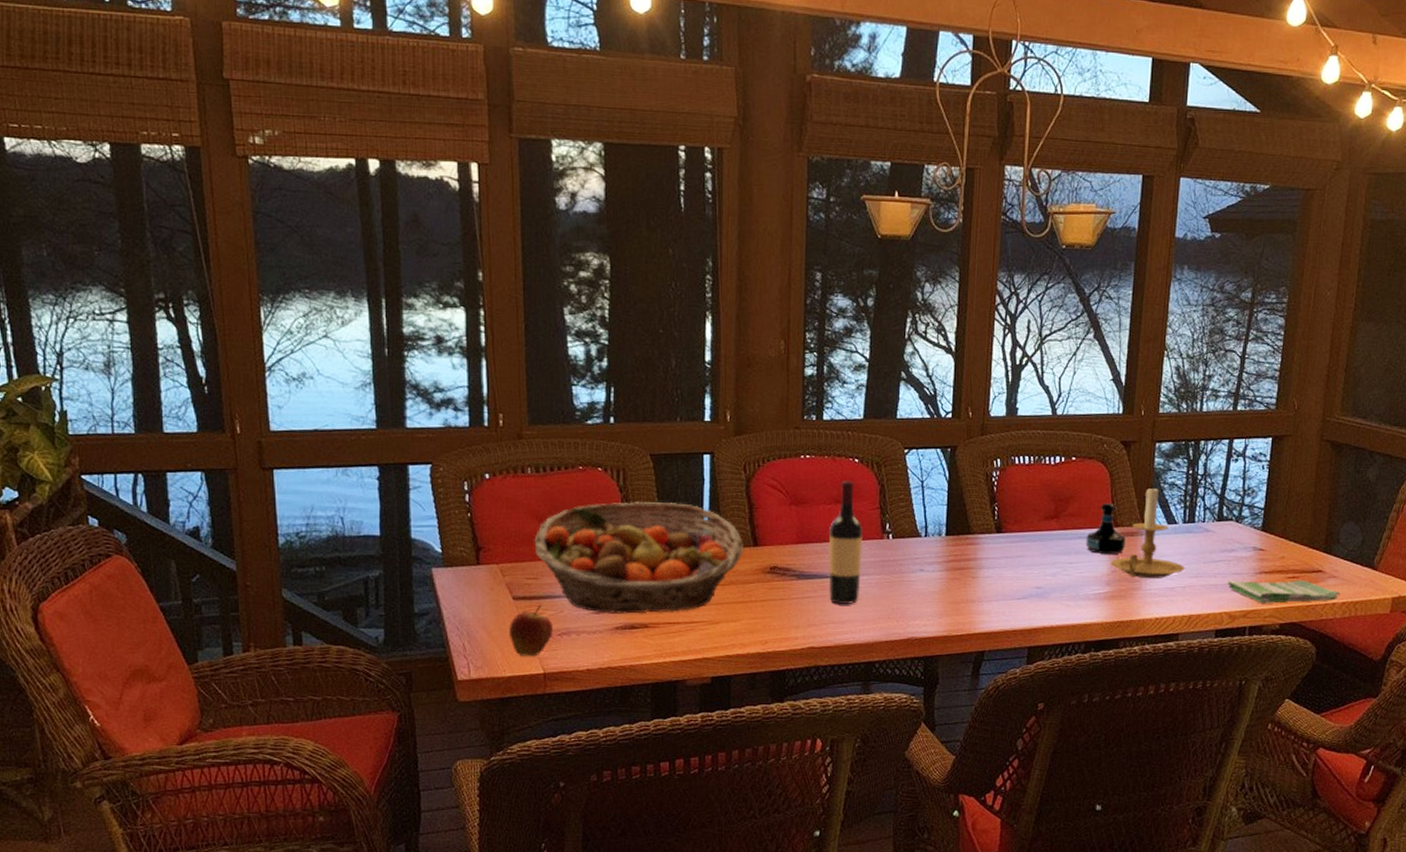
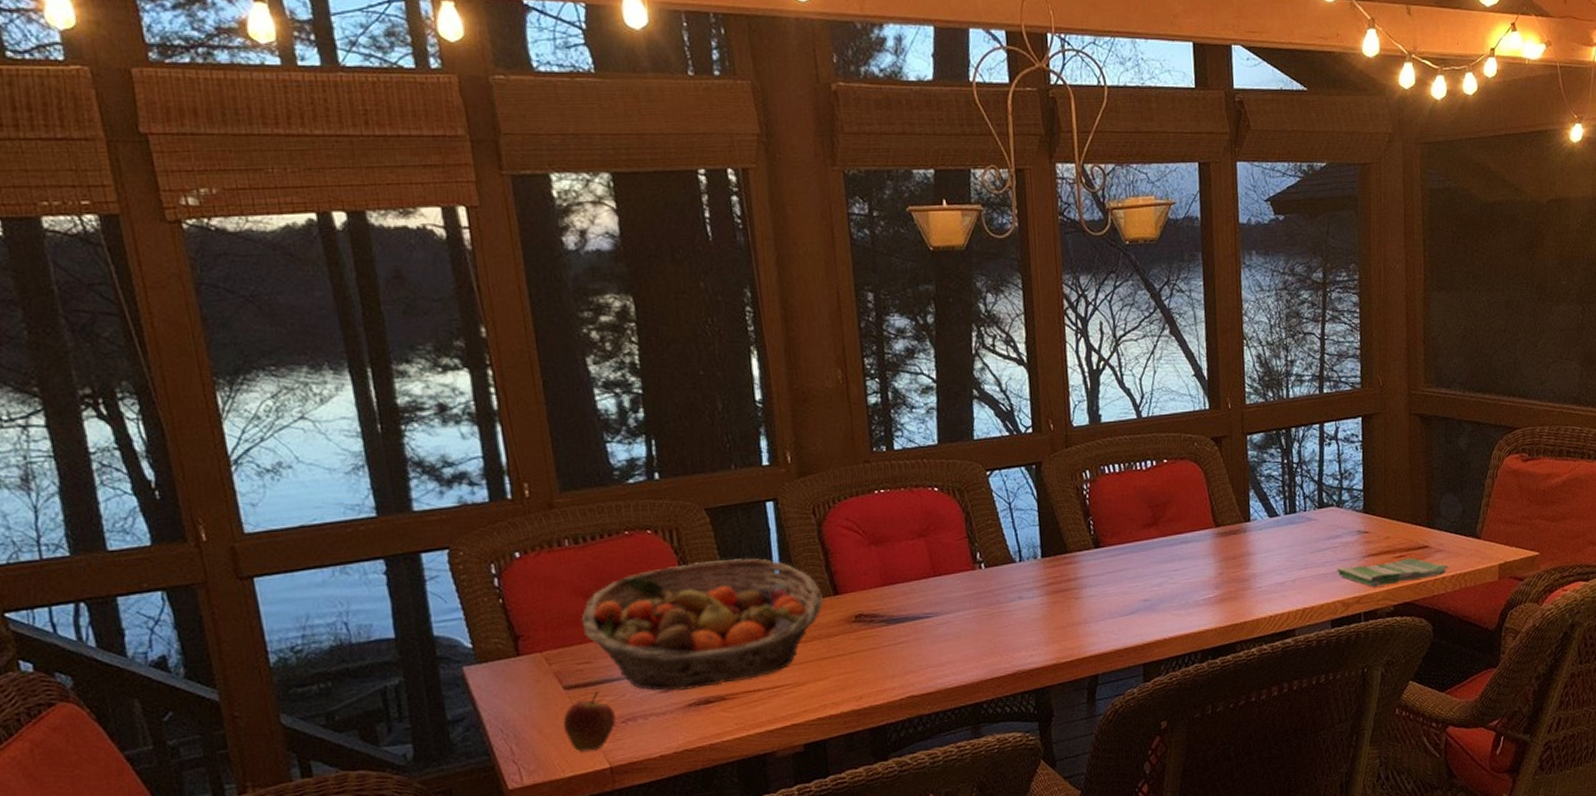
wine bottle: present [828,479,863,605] -> none [915,510,958,647]
tequila bottle: present [1086,503,1126,554] -> none [1188,503,1230,557]
candle holder: present [1110,485,1185,579] -> none [1216,479,1293,577]

